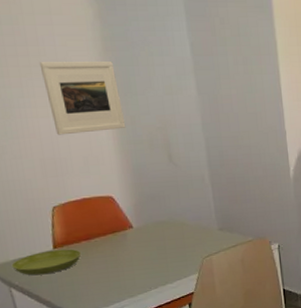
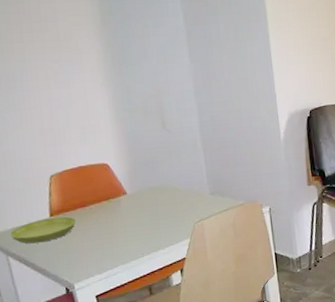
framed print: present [39,62,126,135] -> none [41,34,122,106]

